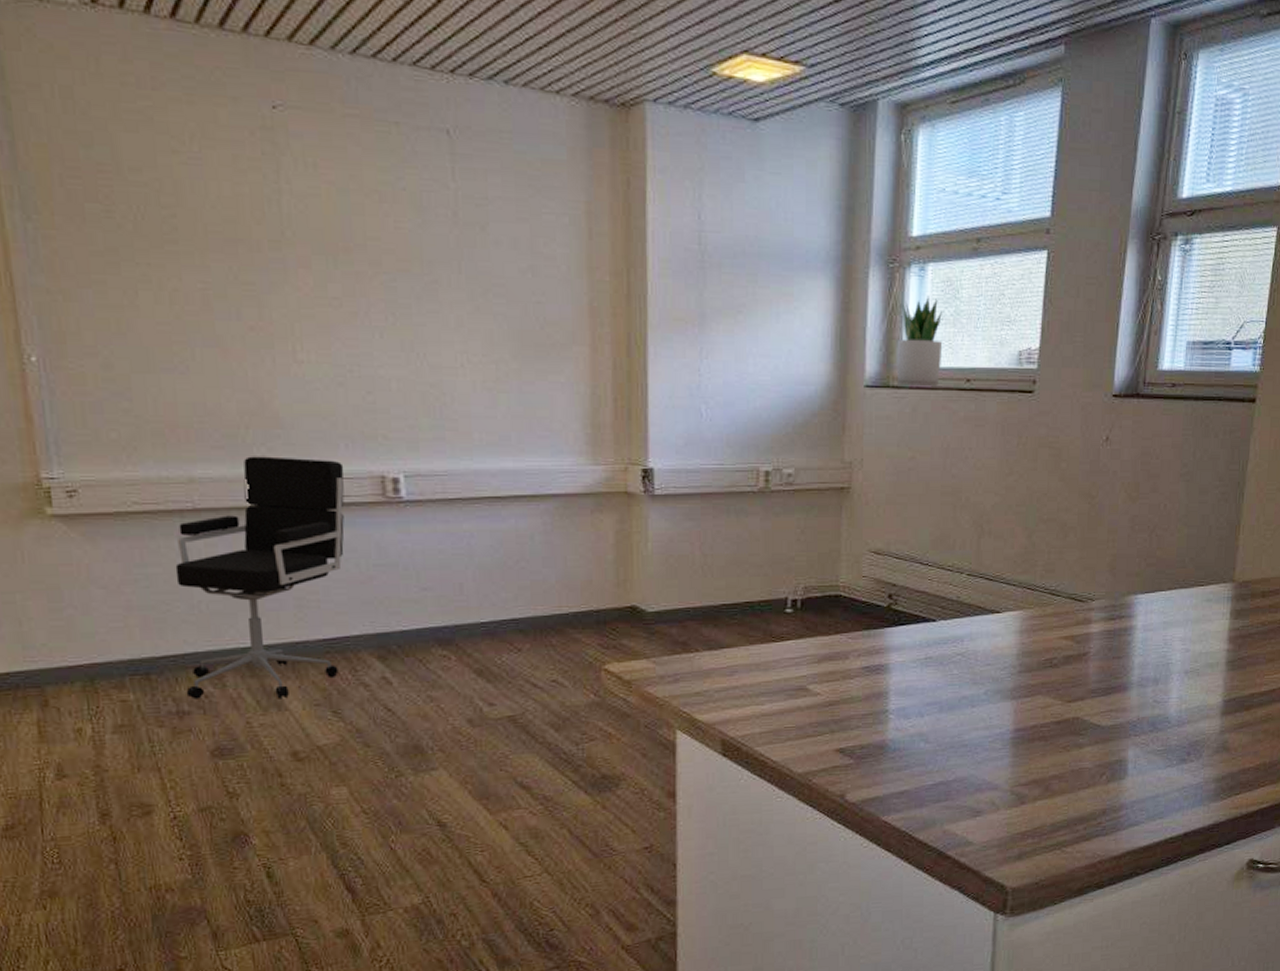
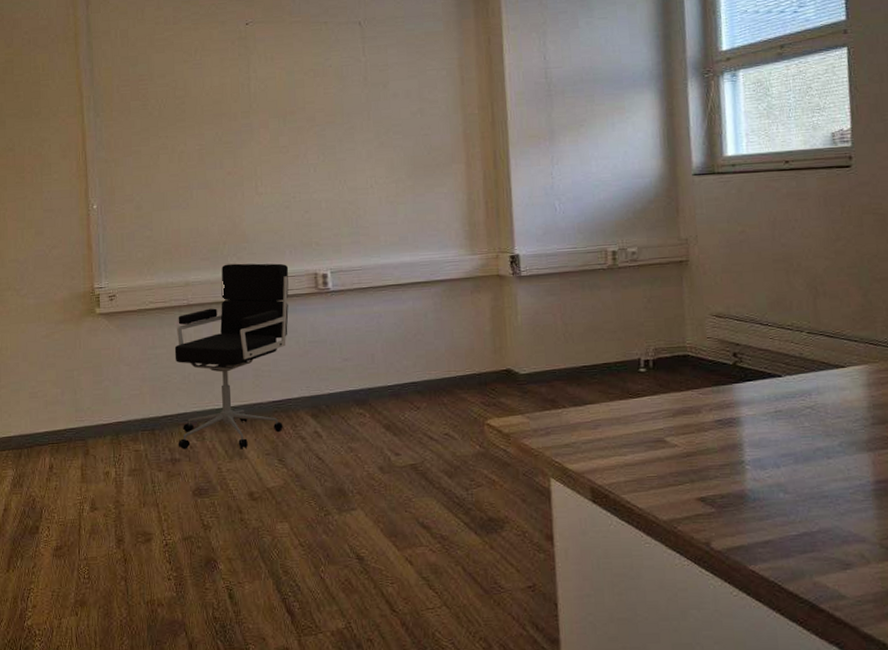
planter: present [896,295,943,387] -> none [718,96,760,171]

